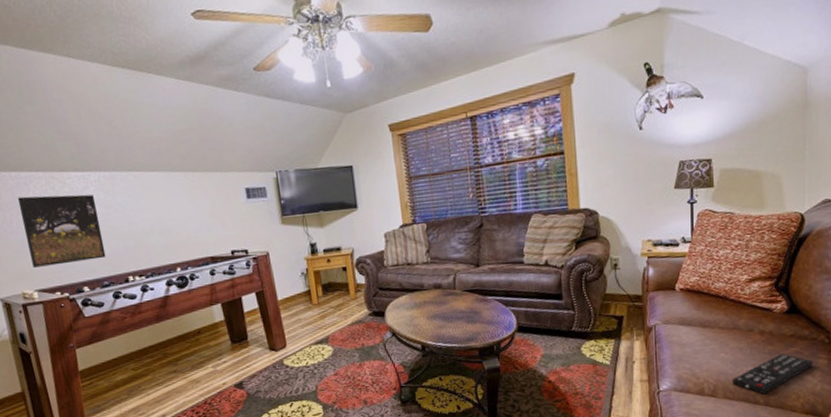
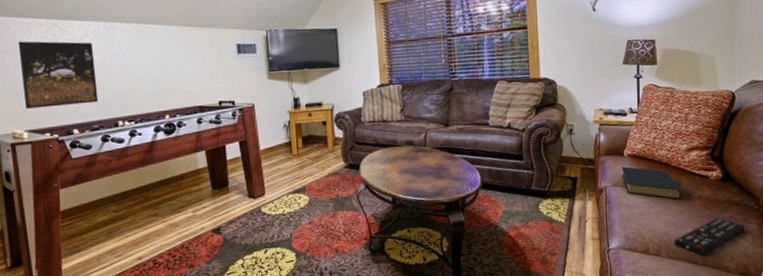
hardback book: none [672,302,741,336] -> present [621,166,682,199]

